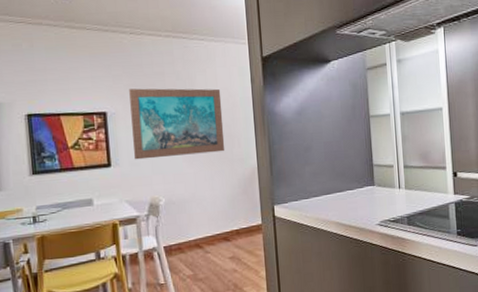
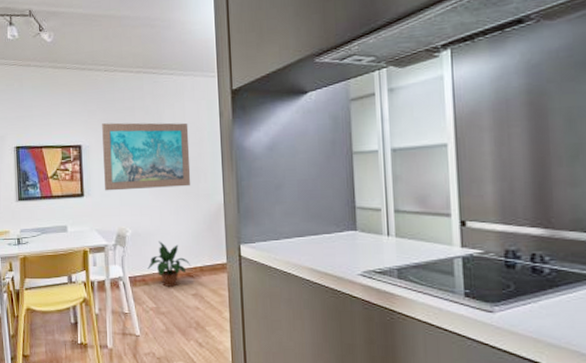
potted plant: none [183,208,228,253] -> present [147,241,191,287]

